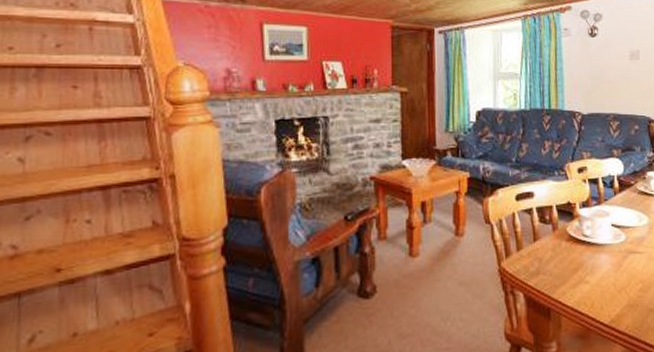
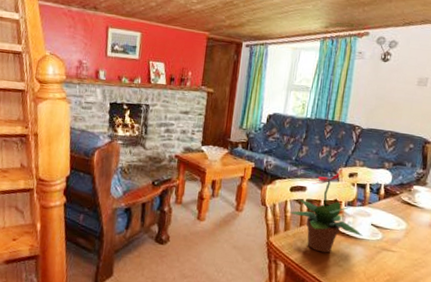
potted flower: none [519,165,605,270] -> present [289,170,363,253]

